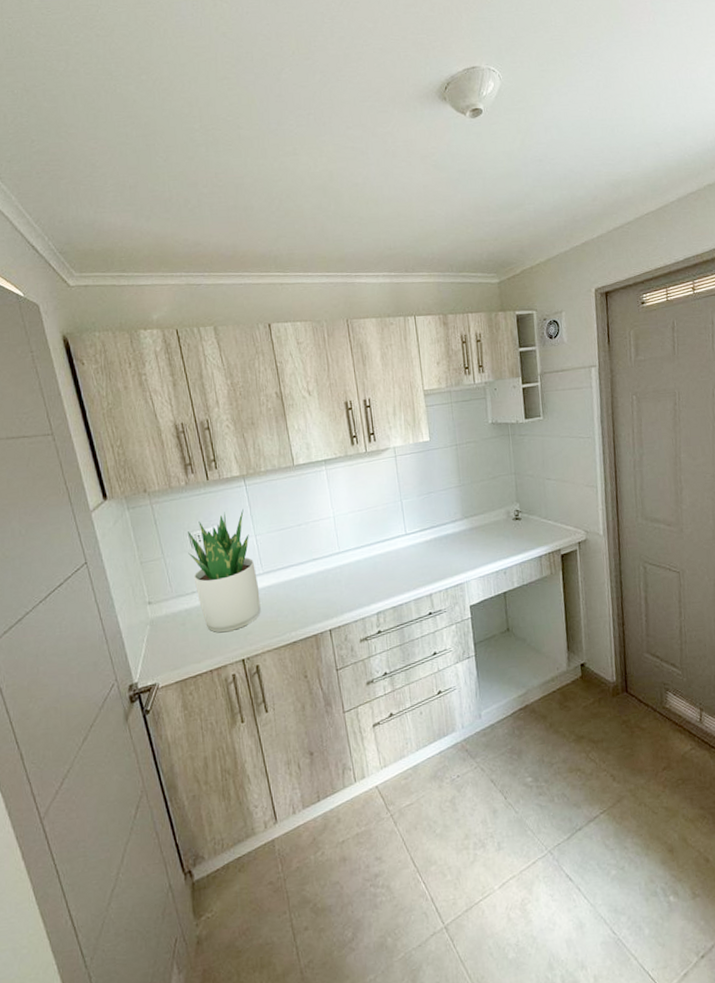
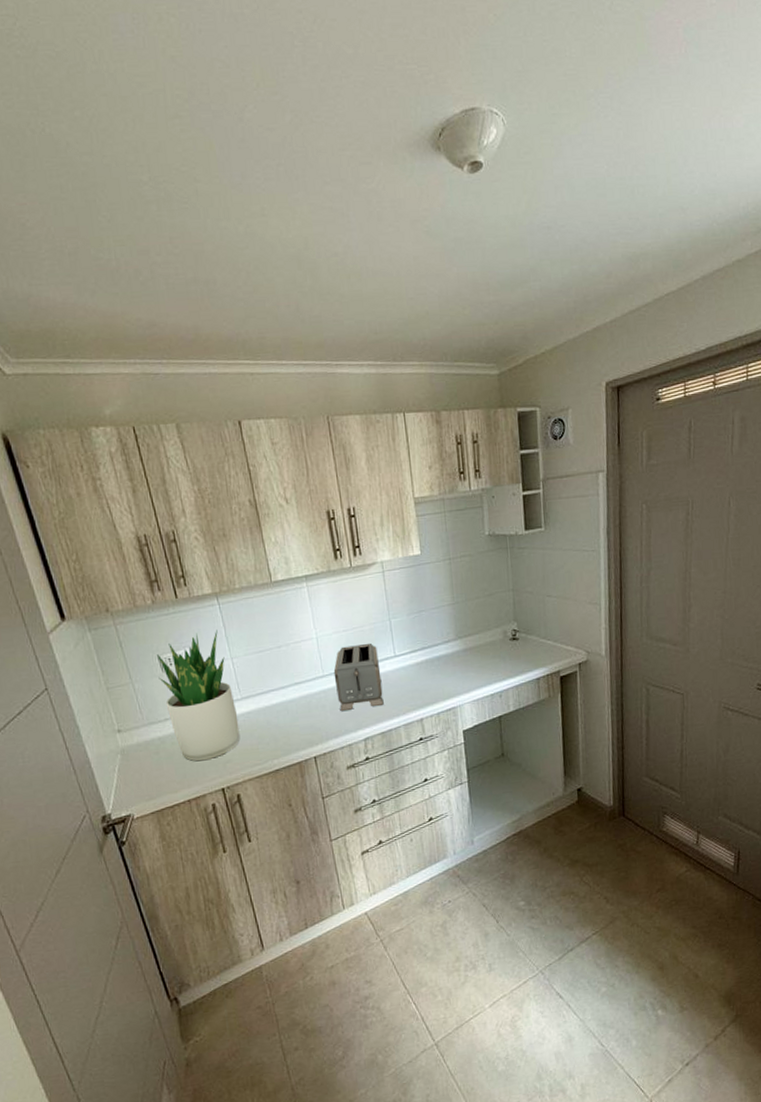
toaster: none [349,522,395,586] -> present [333,643,384,711]

